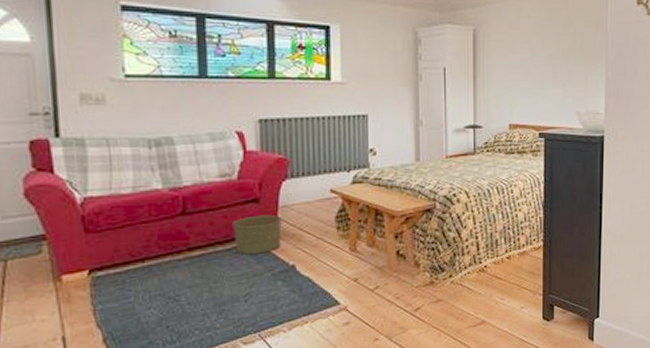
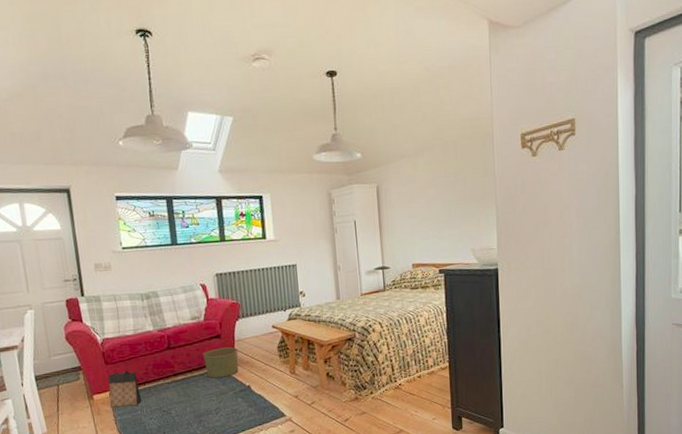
bag: none [86,241,137,293] -> present [108,370,142,408]

